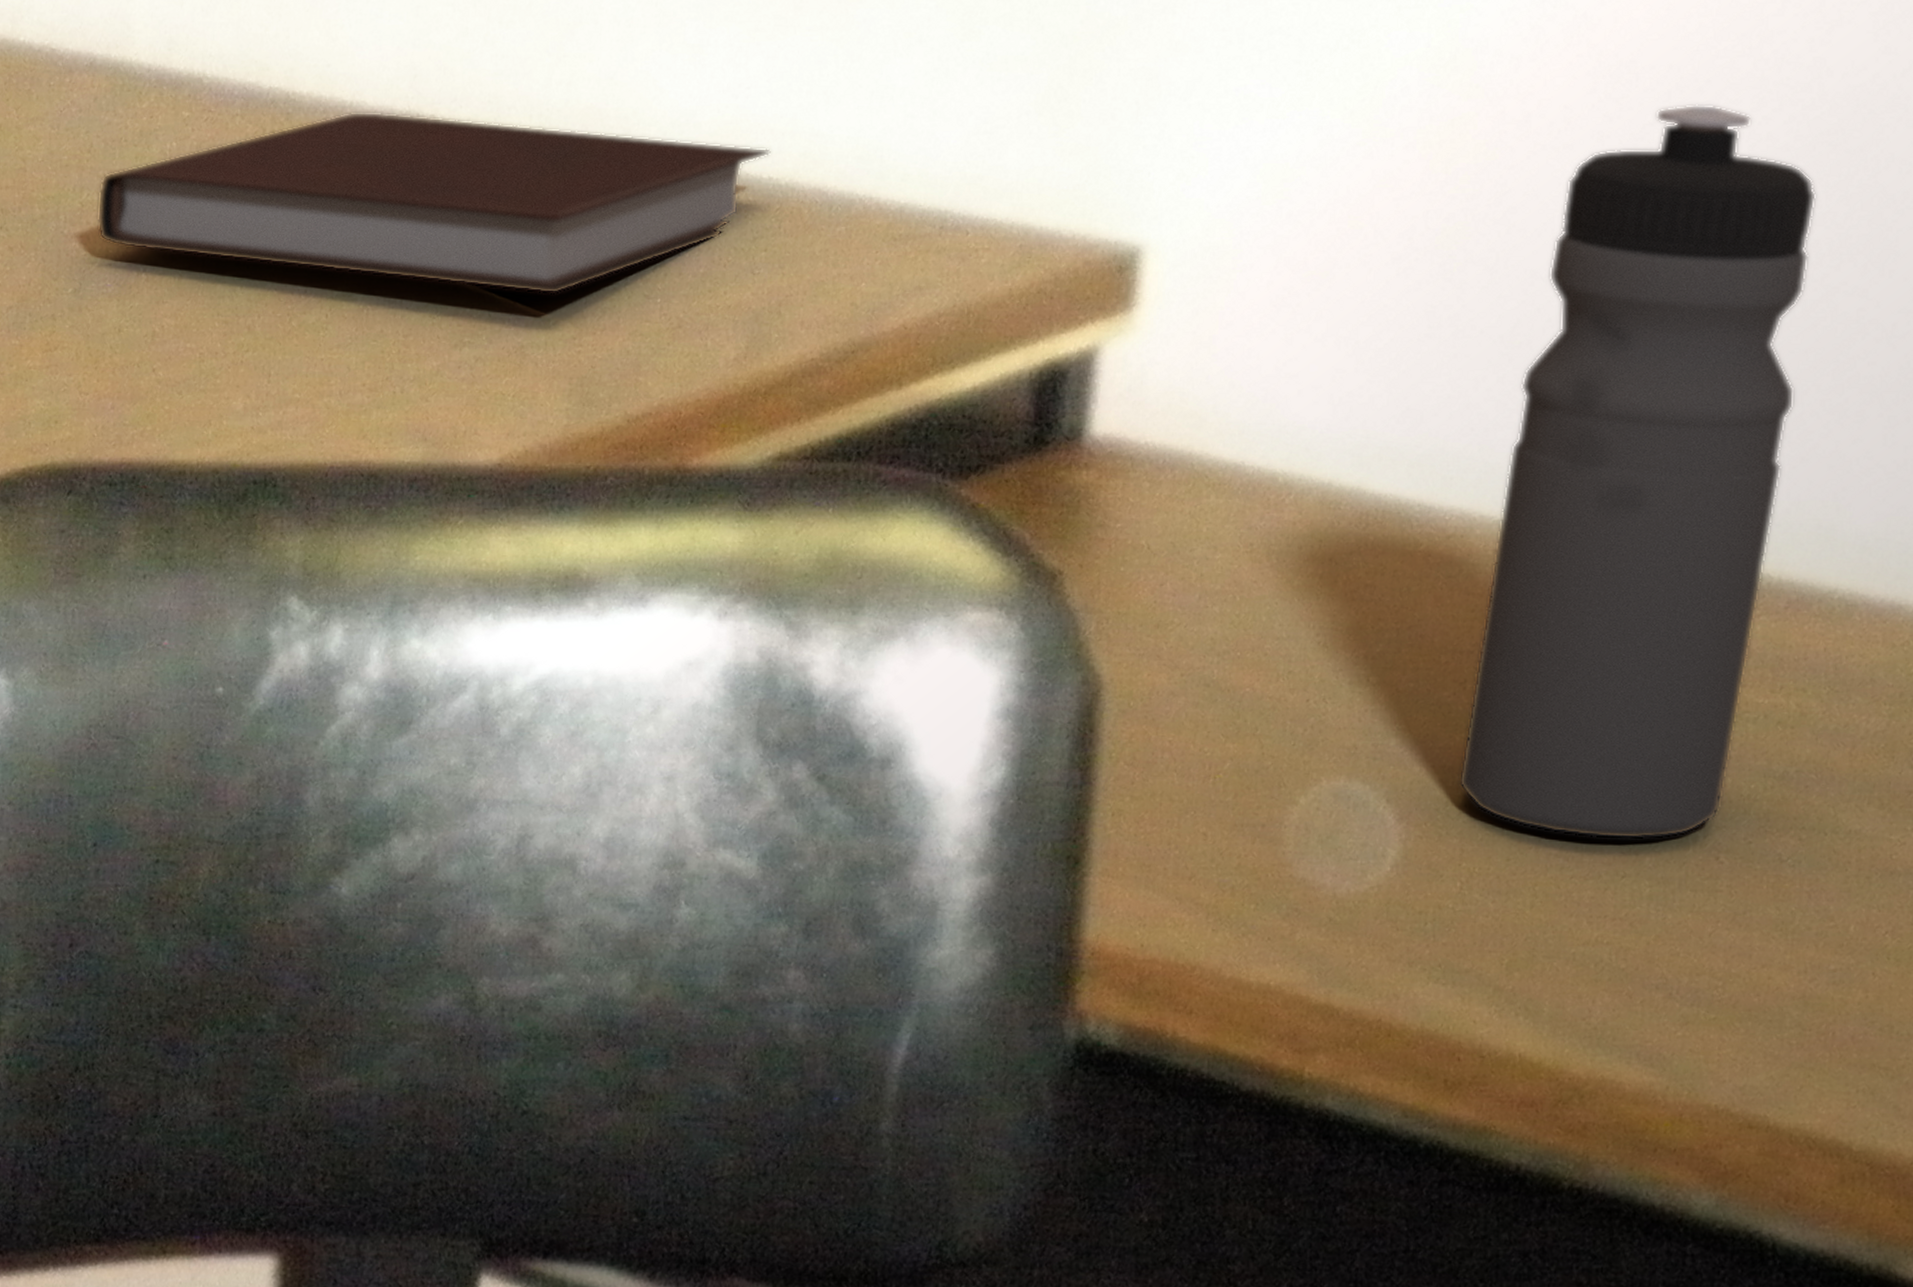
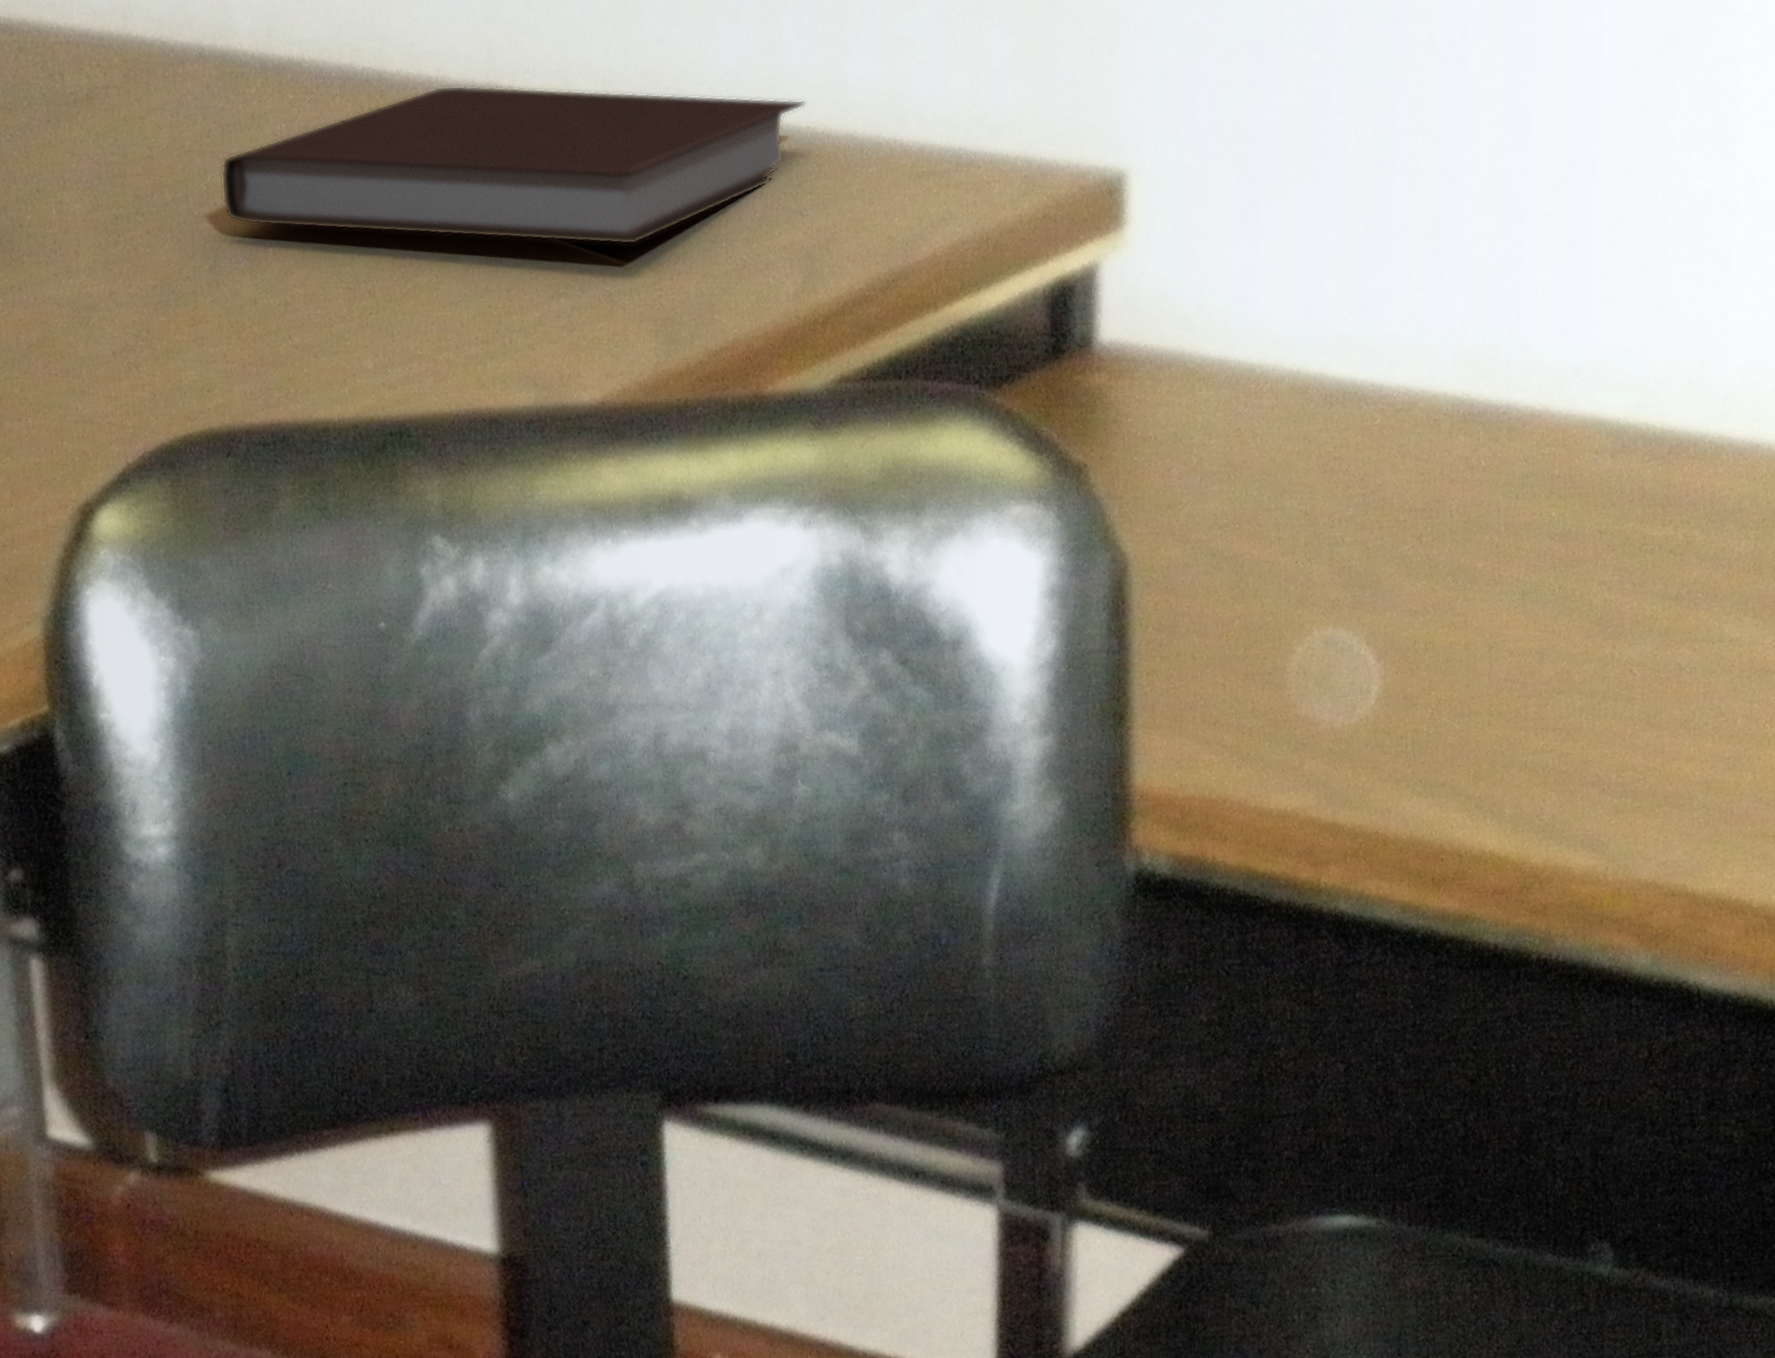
water bottle: present [1458,104,1816,840] -> none [1422,17,1667,662]

